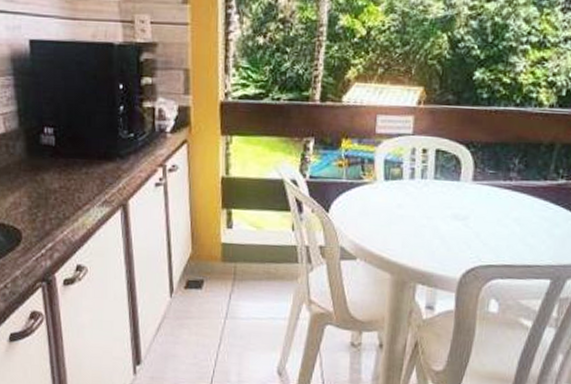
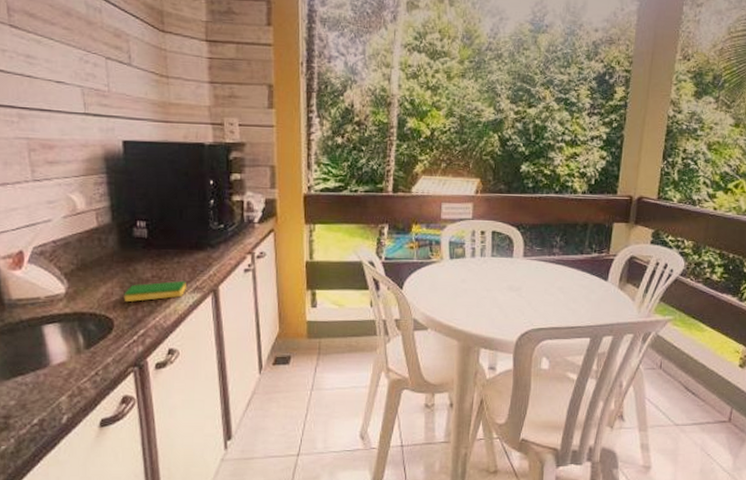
dish sponge: none [31,193,95,214] -> present [124,280,186,303]

